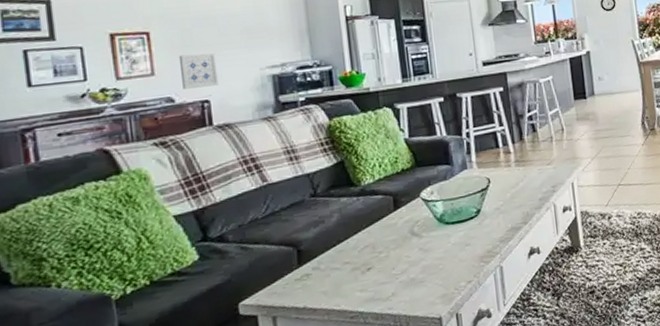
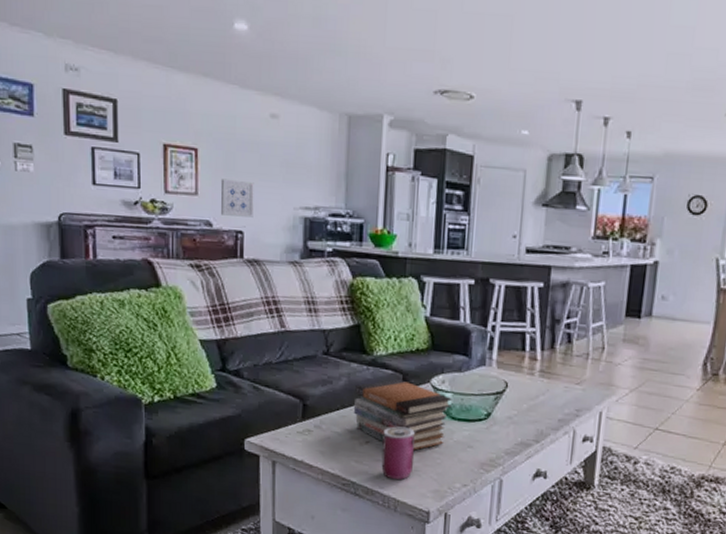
book stack: none [348,201,444,266] -> present [353,379,452,451]
can: none [383,243,419,298] -> present [381,426,415,480]

